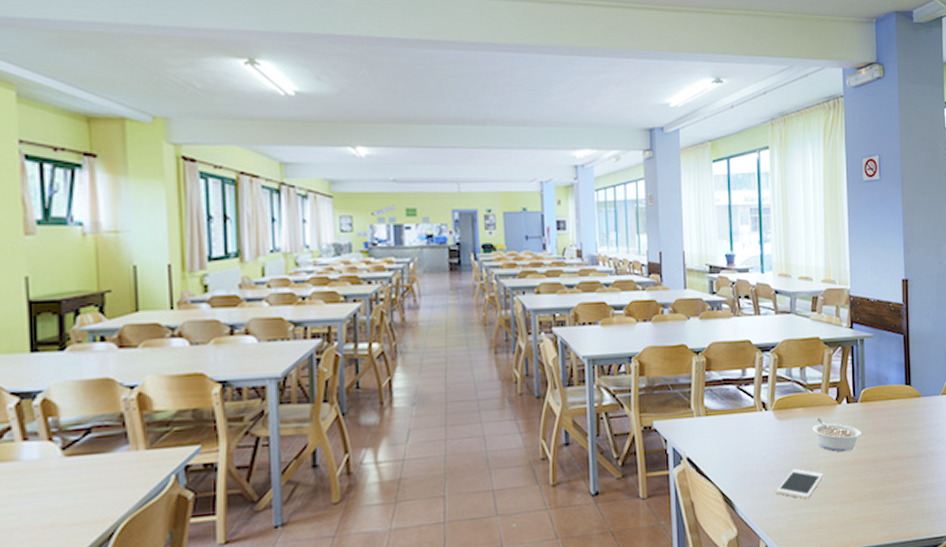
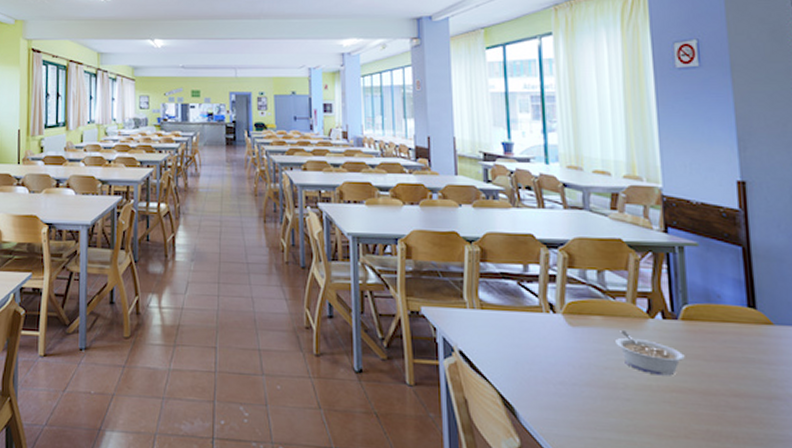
cell phone: present [776,468,823,500] -> none [569,384,632,423]

